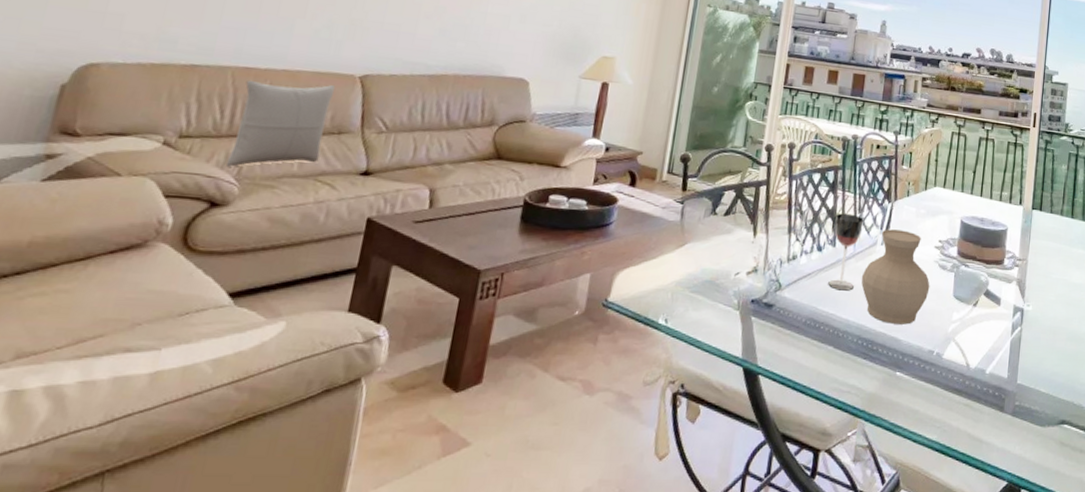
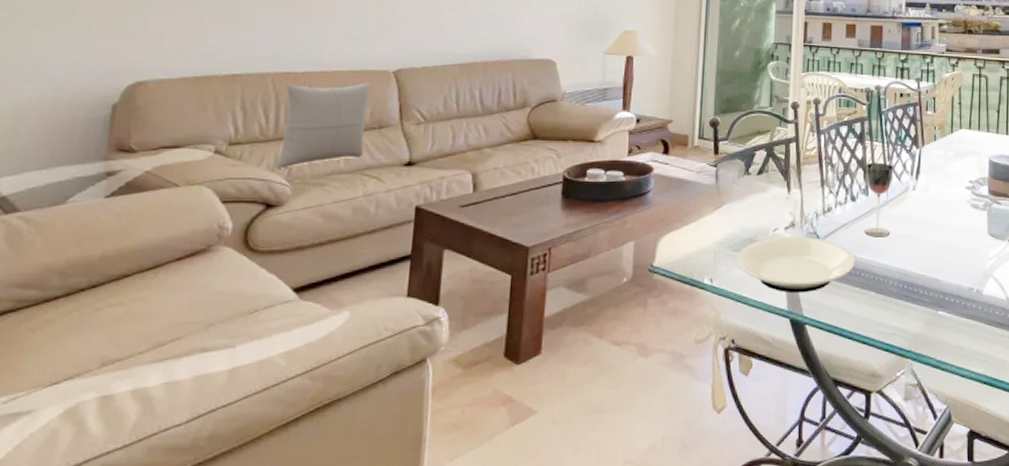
plate: none [694,281,816,342] -> present [737,236,855,293]
vase: present [861,229,930,325] -> none [896,174,964,265]

